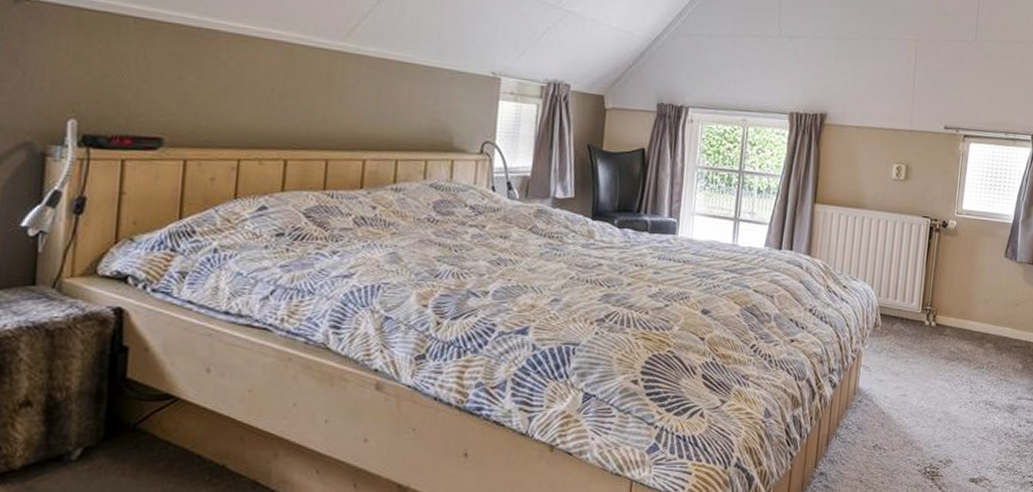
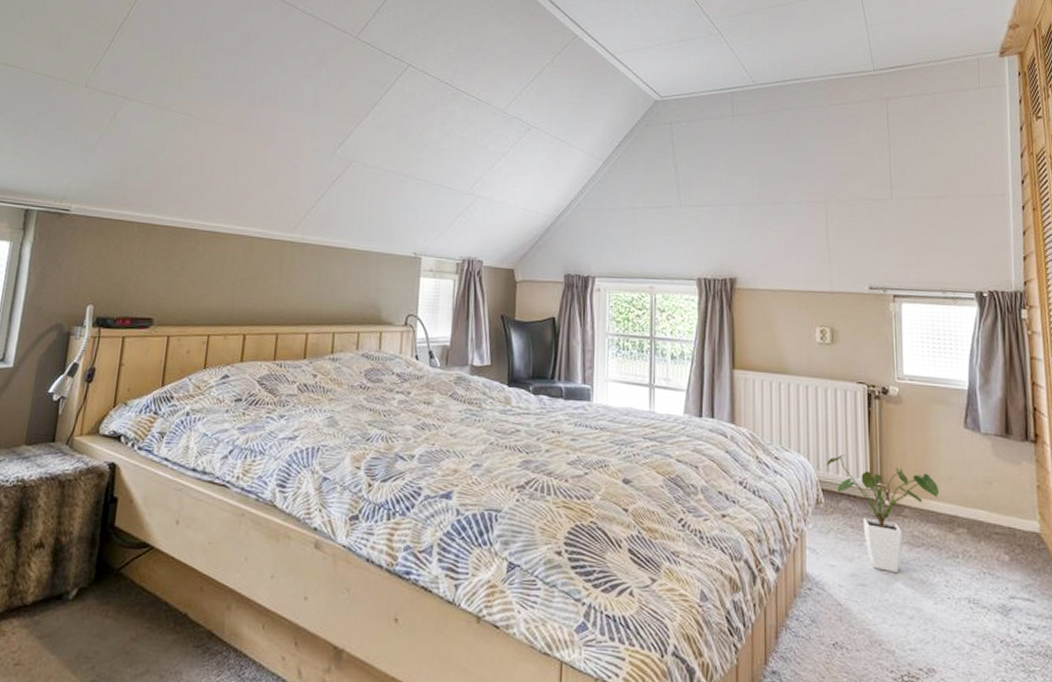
house plant: none [887,282,977,384] -> present [826,454,940,574]

